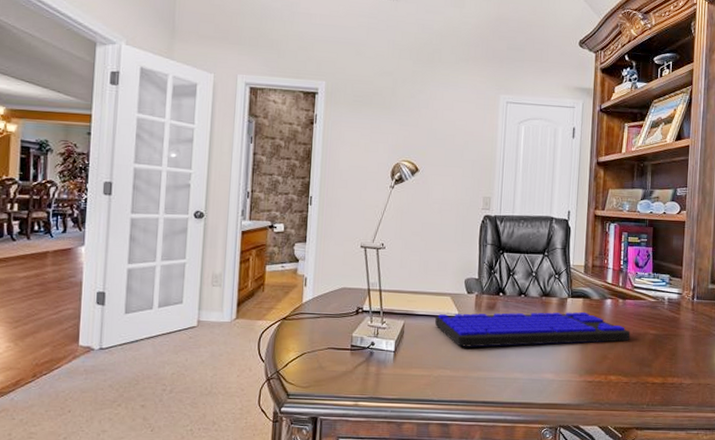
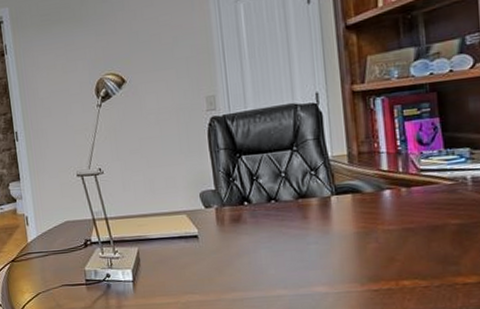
keyboard: present [435,311,631,347] -> none [172,209,424,268]

